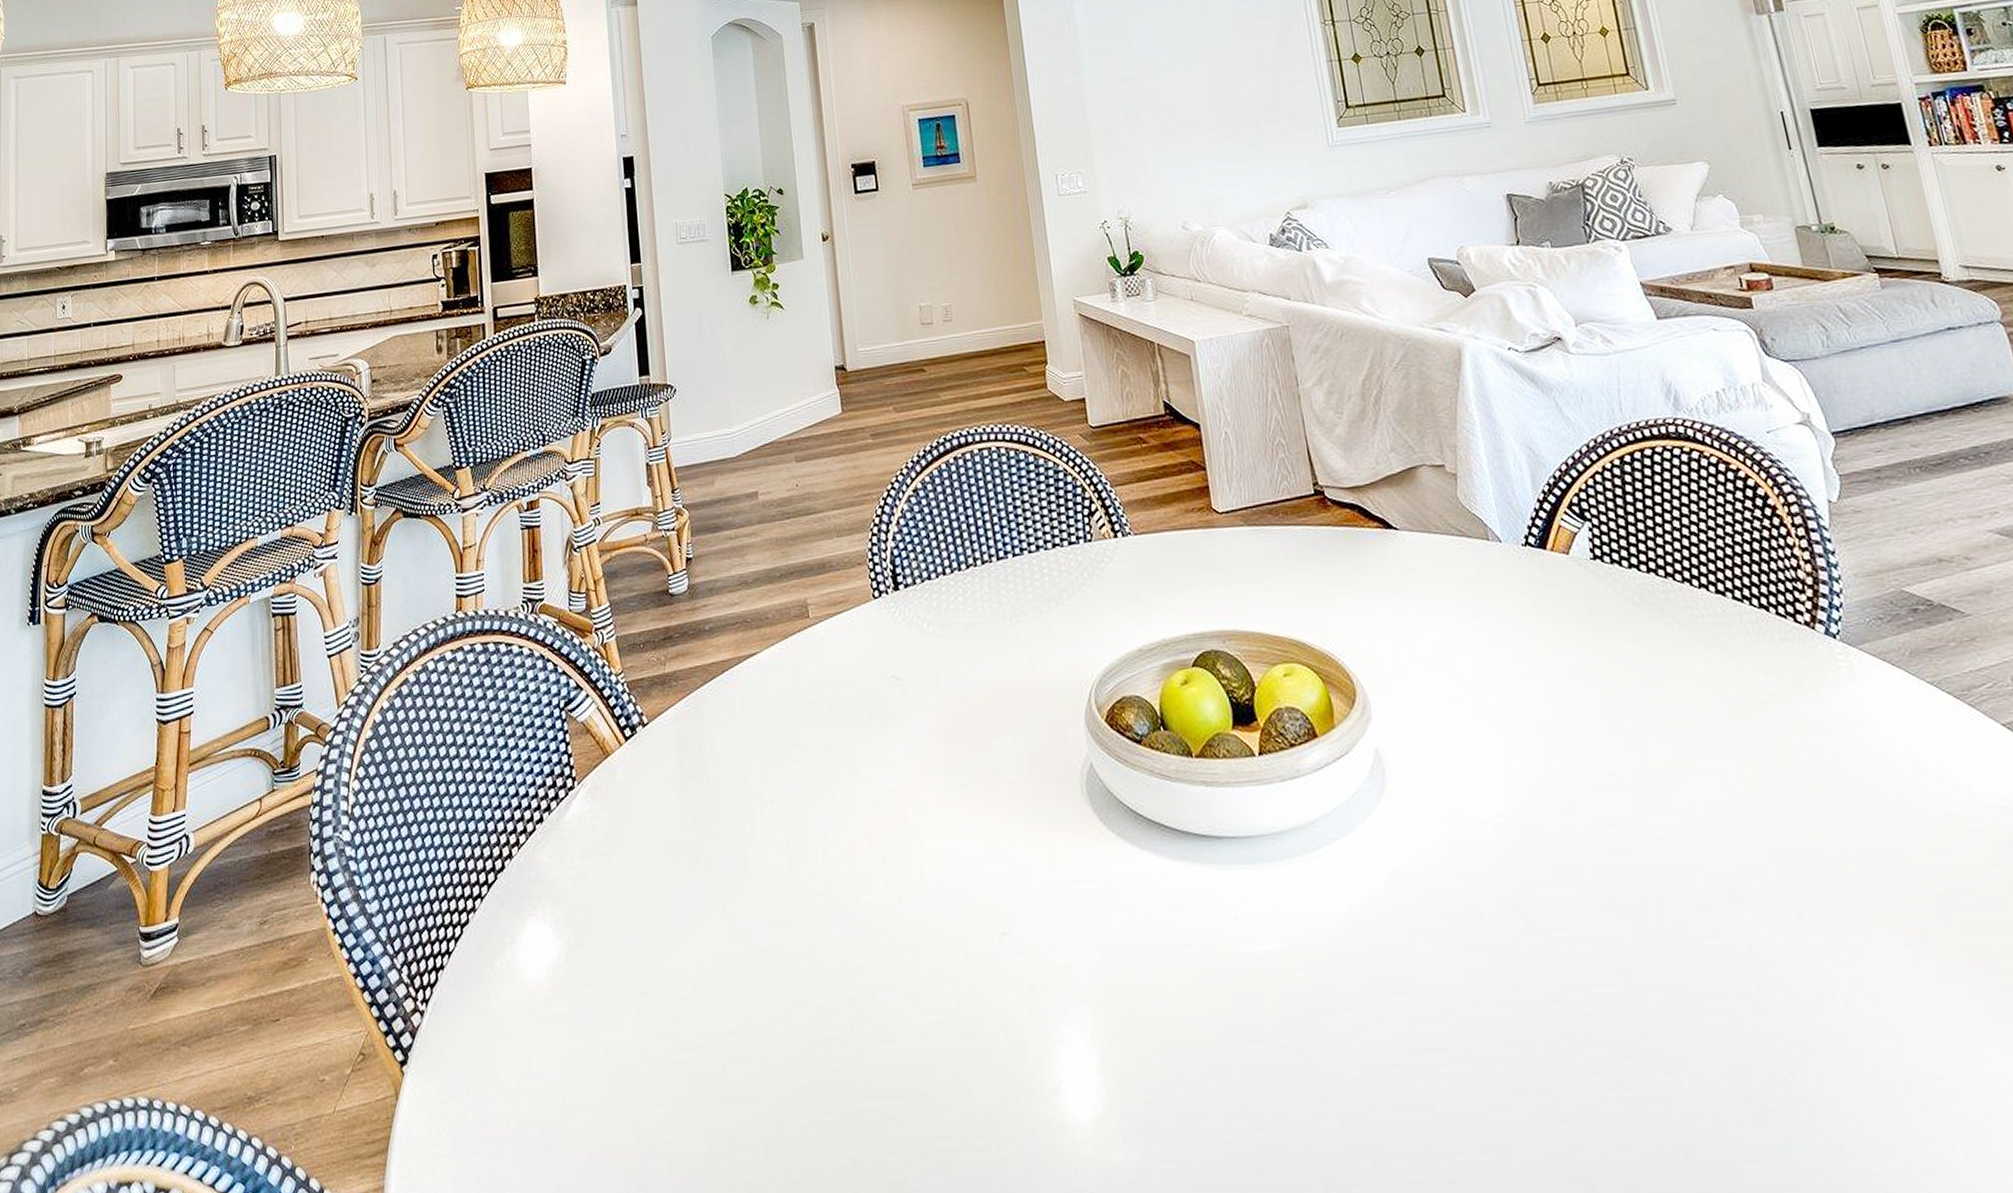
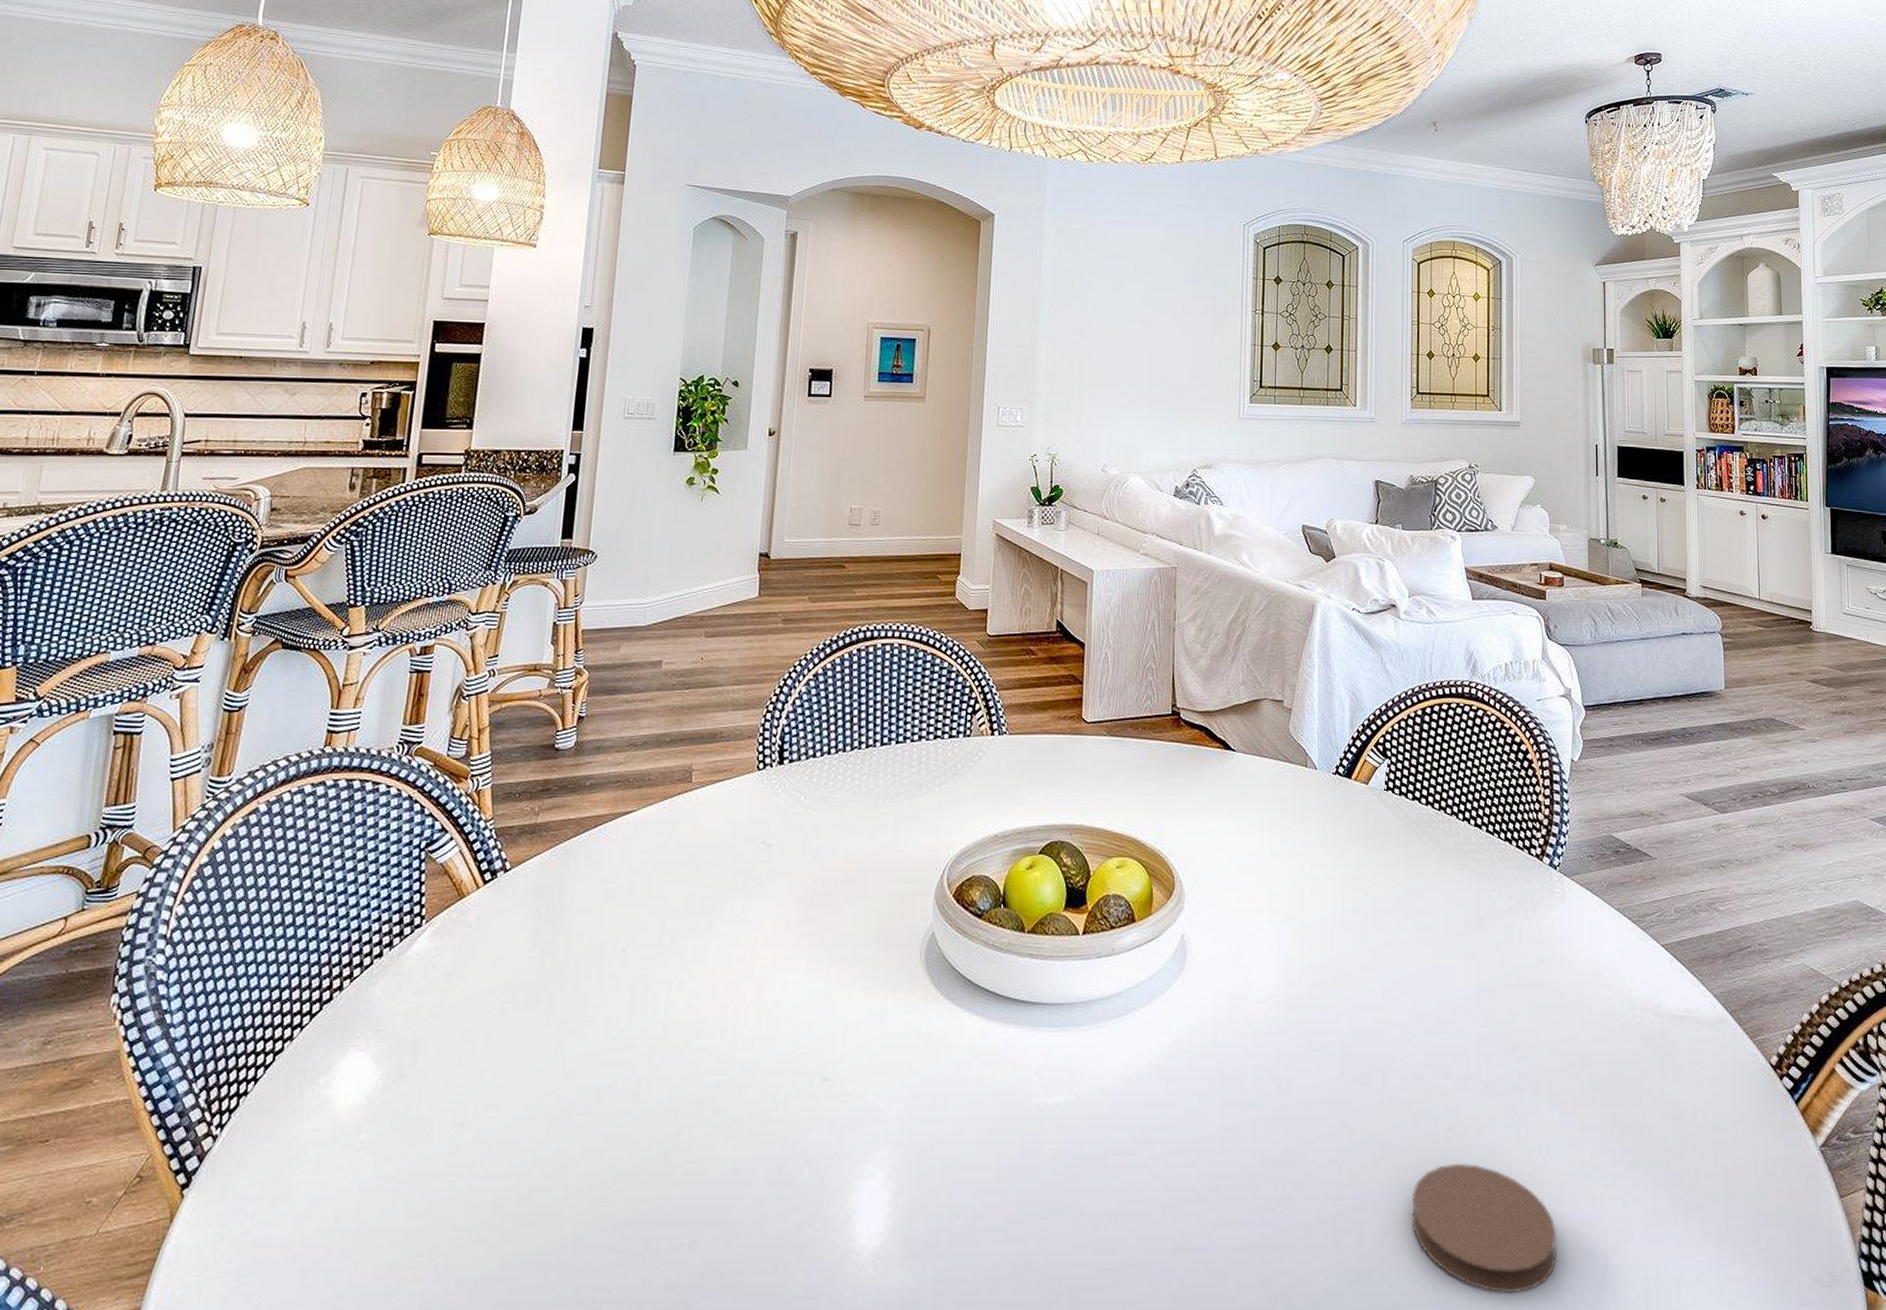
coaster: none [1725,1010,1939,1176] -> present [1412,1163,1556,1294]

